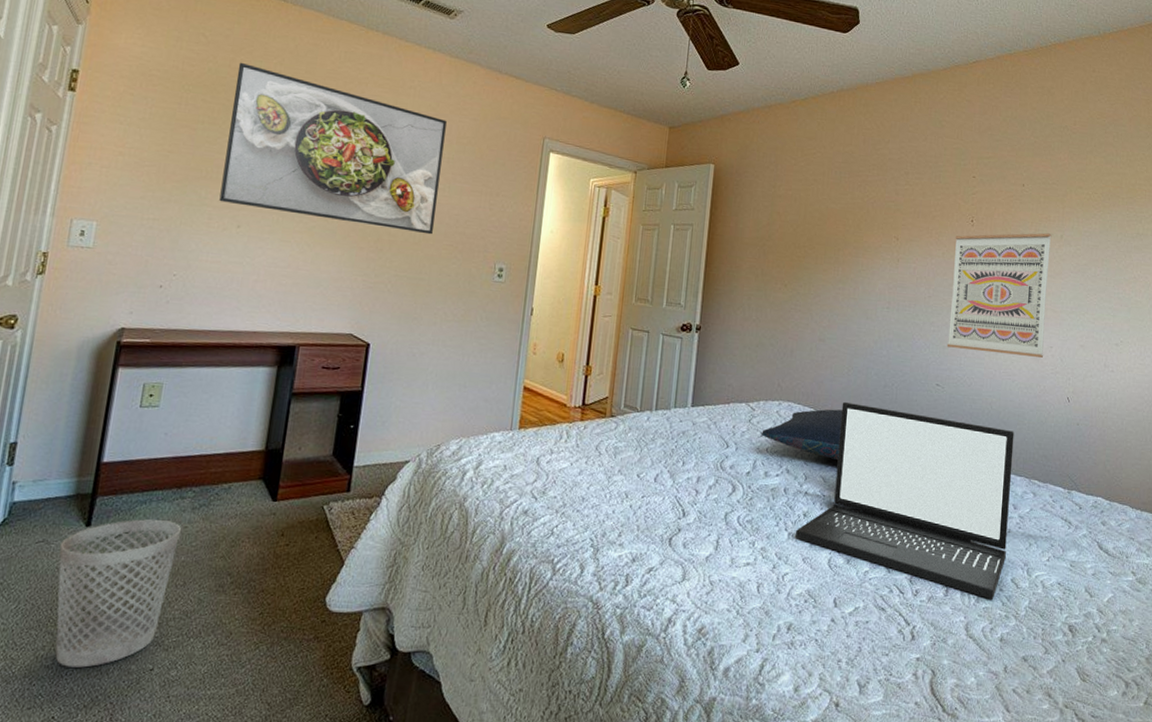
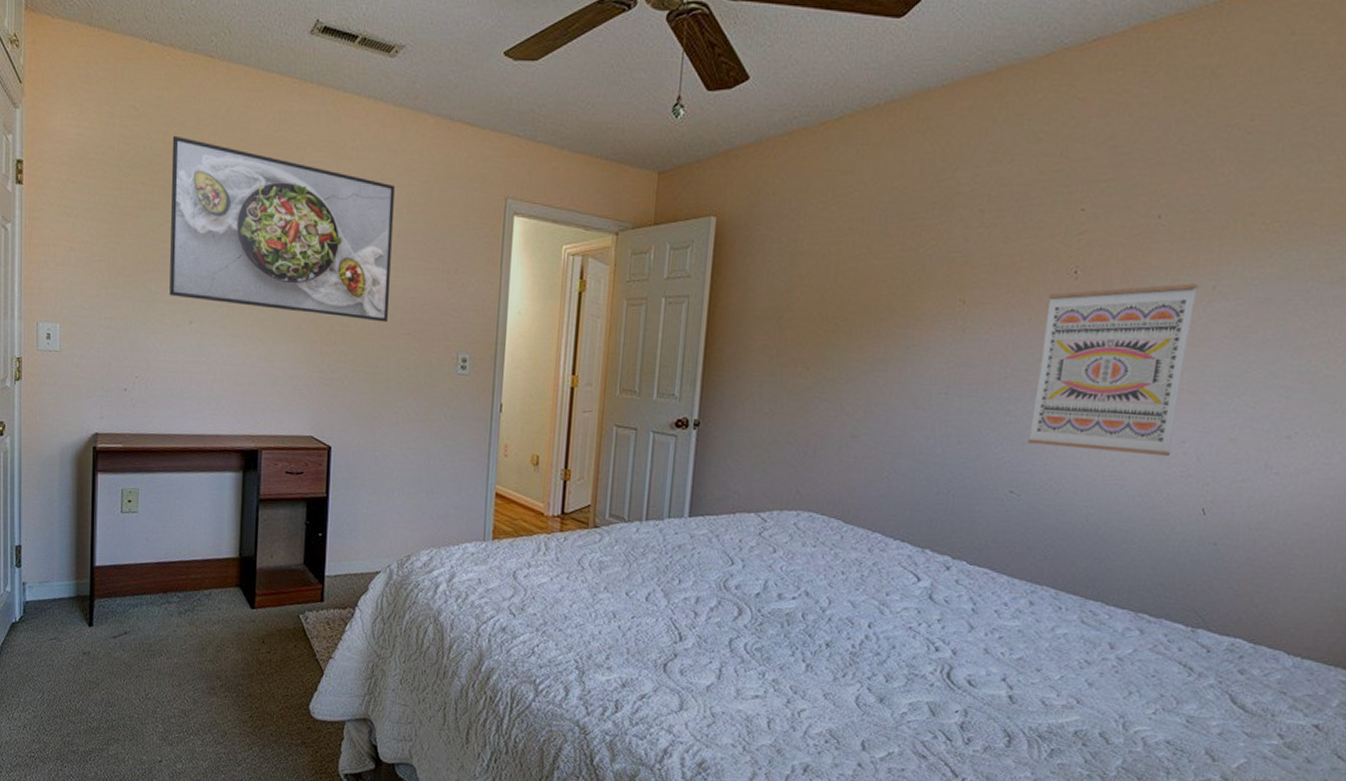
wastebasket: present [55,519,181,668] -> none [69,621,171,755]
pillow: present [761,409,843,461] -> none [774,521,880,583]
laptop: present [795,401,1014,601] -> none [814,512,1119,756]

